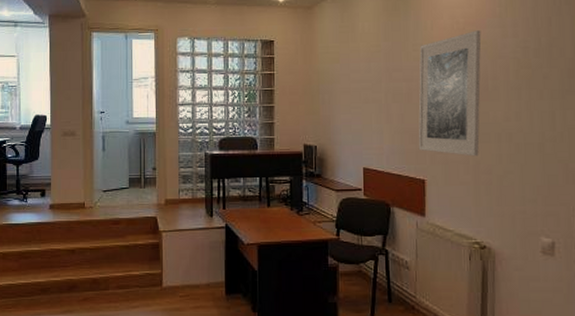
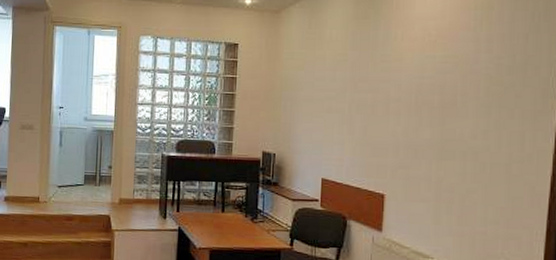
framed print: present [418,30,482,157] -> none [379,44,454,174]

